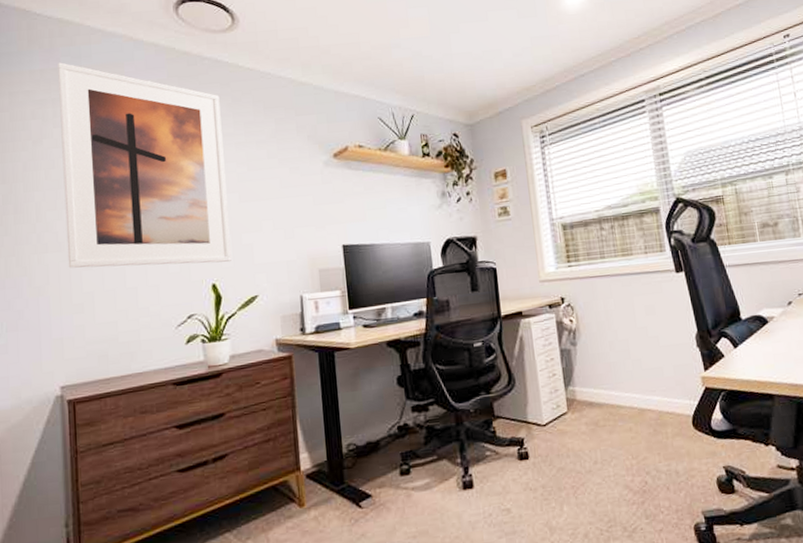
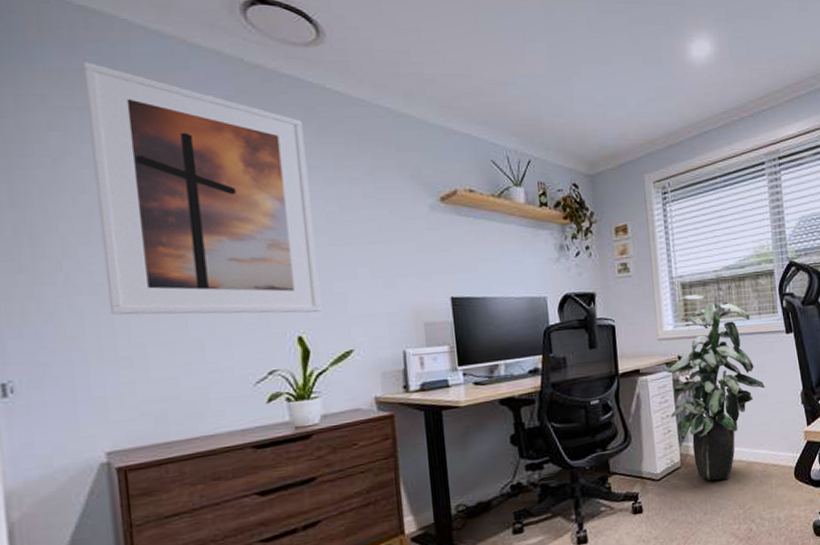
indoor plant: none [549,234,655,428] -> present [666,294,765,481]

